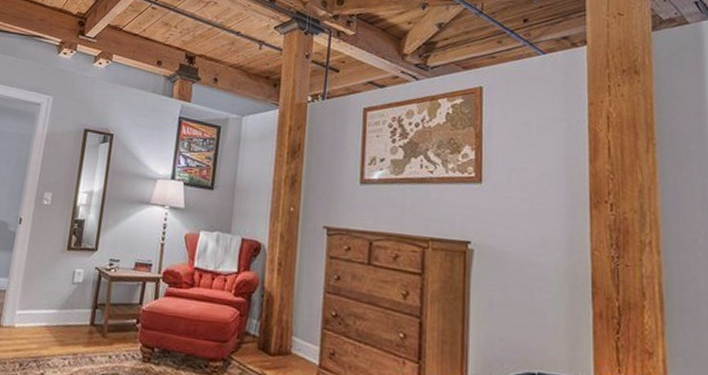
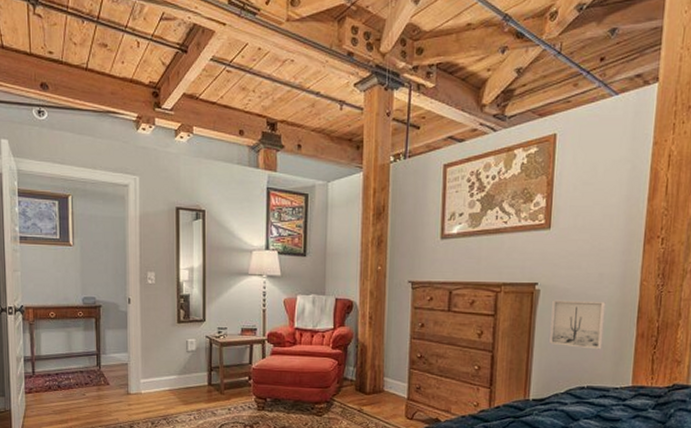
wall art: none [488,262,553,328] -> present [549,300,606,350]

